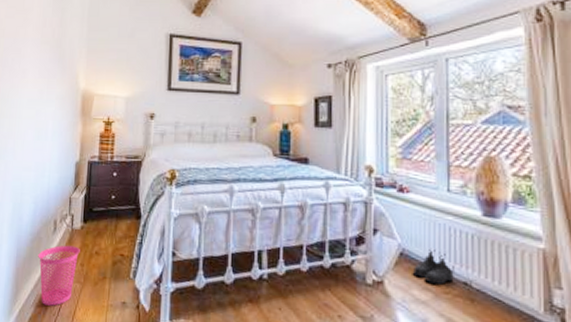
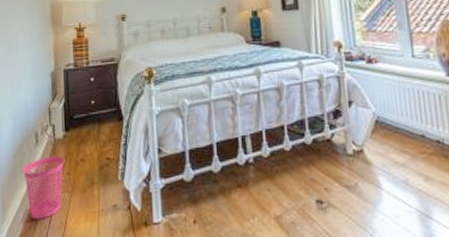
boots: present [413,248,454,285] -> none [389,112,428,146]

